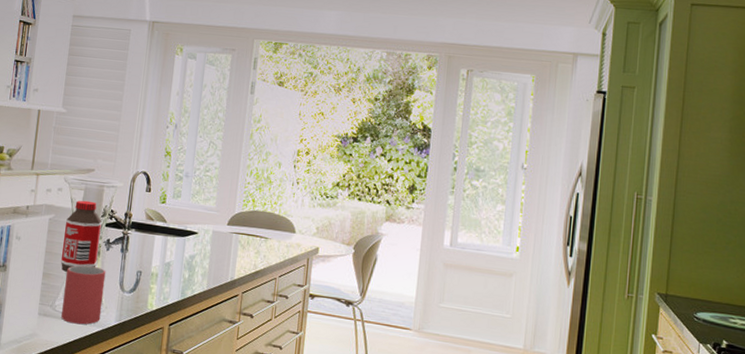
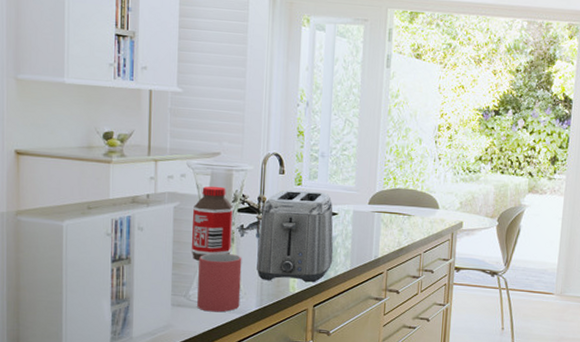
toaster: none [118,207,194,301] -> present [257,190,334,283]

